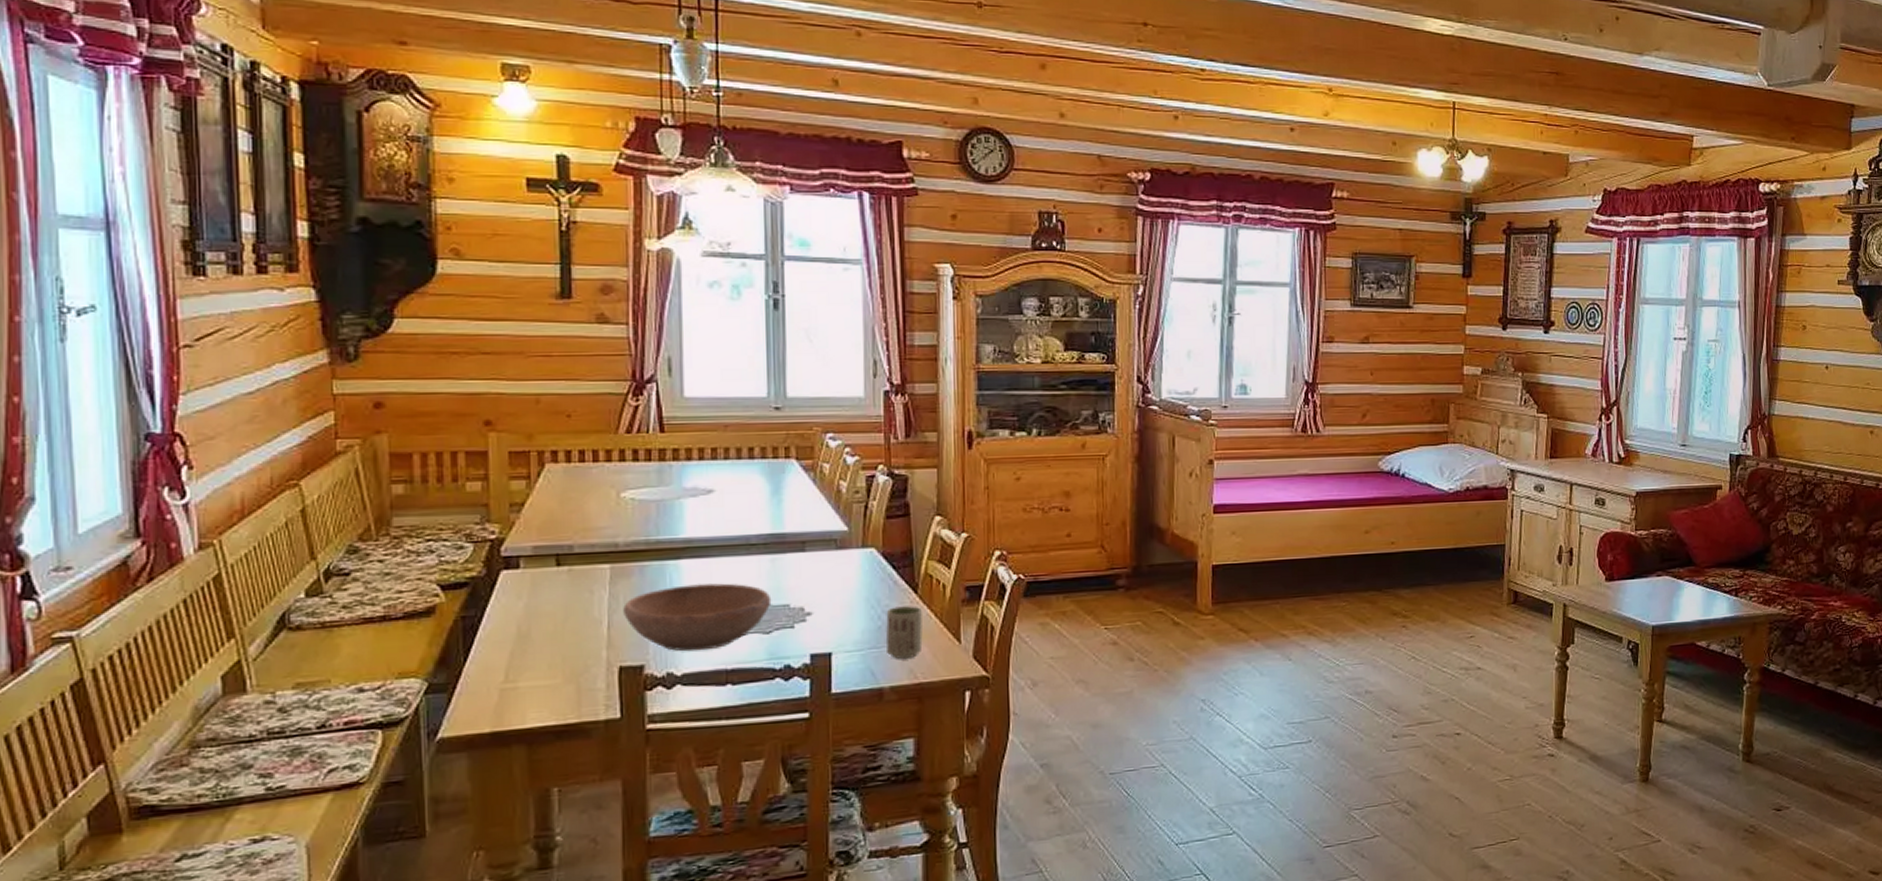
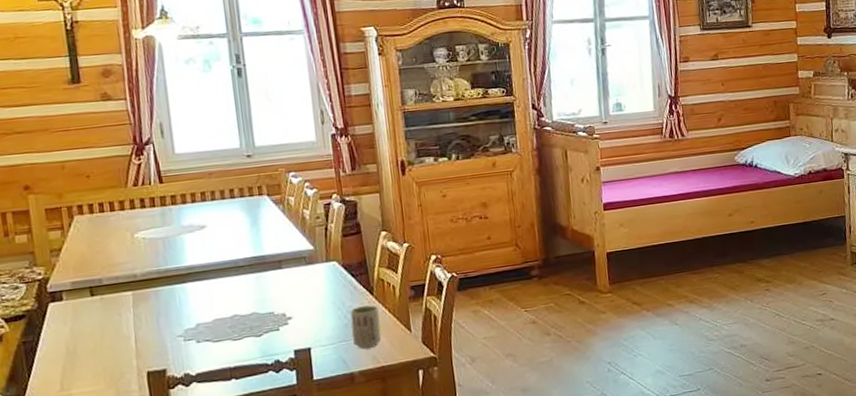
bowl: present [623,583,772,652] -> none [145,298,260,356]

